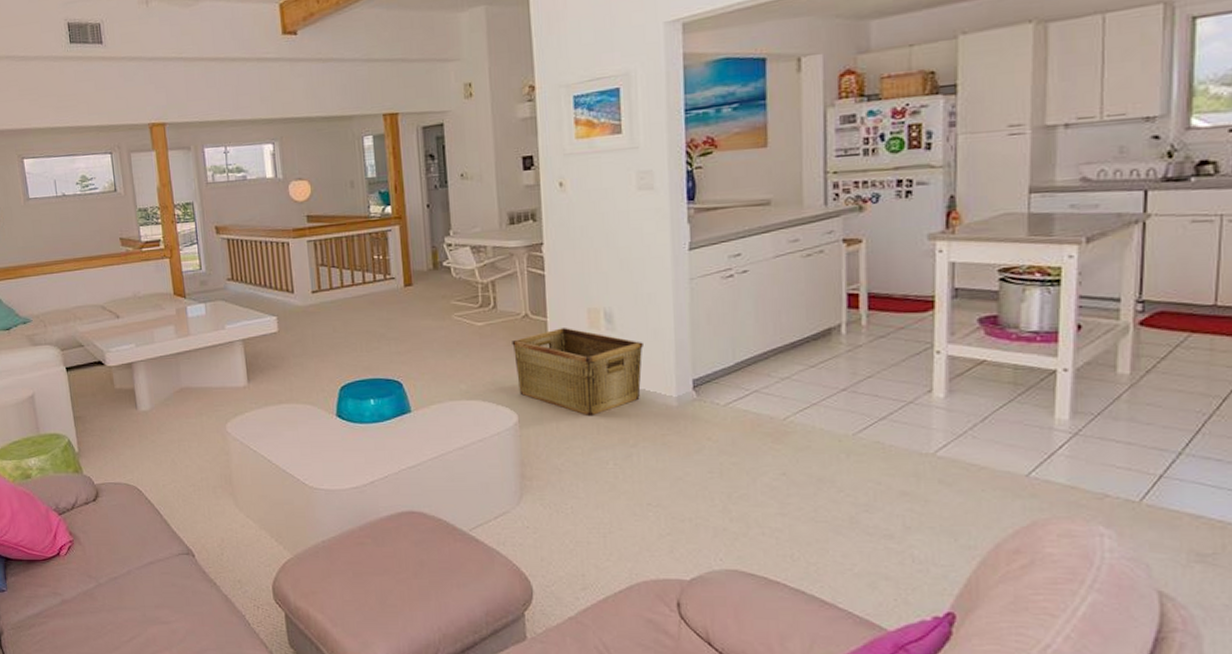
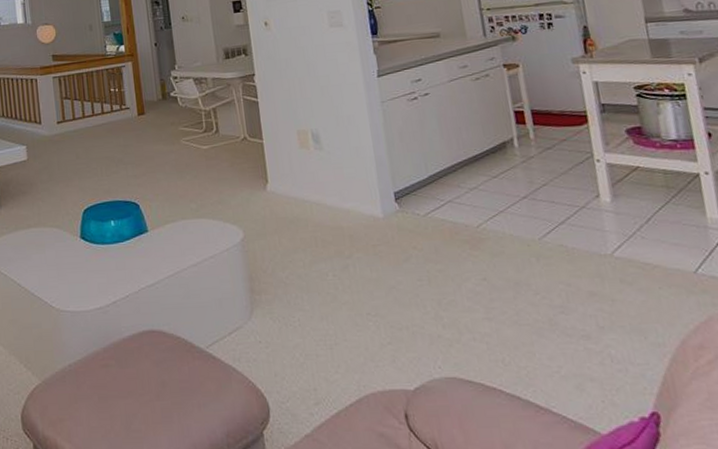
hamper: present [512,328,643,417] -> none [234,148,350,231]

